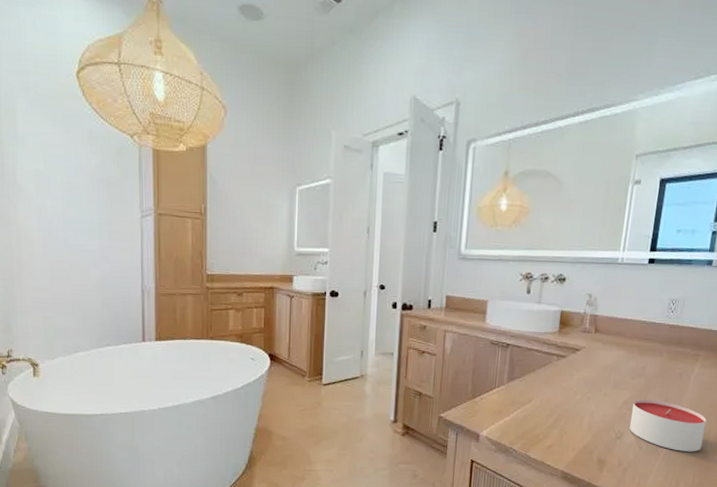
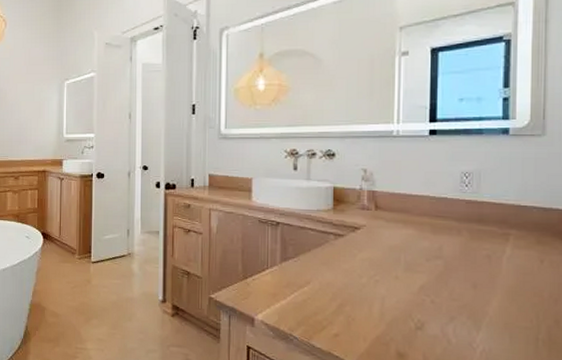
candle: present [630,399,706,452] -> none [432,283,532,350]

